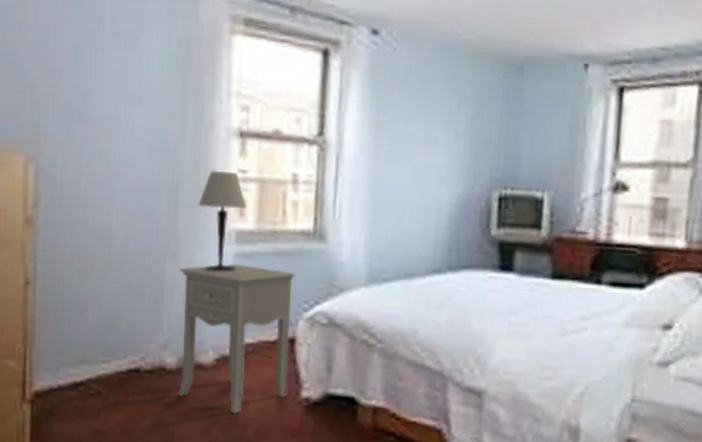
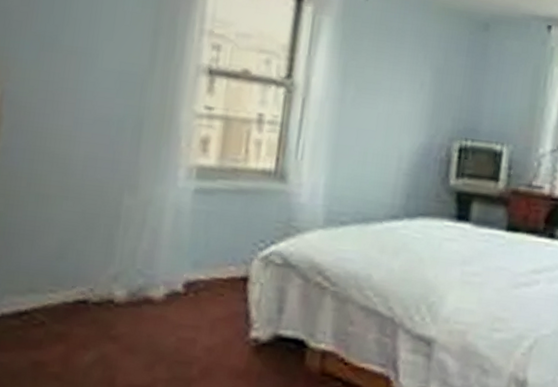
nightstand: present [178,263,295,414] -> none [124,198,253,352]
table lamp: present [198,170,247,272] -> none [162,105,210,207]

